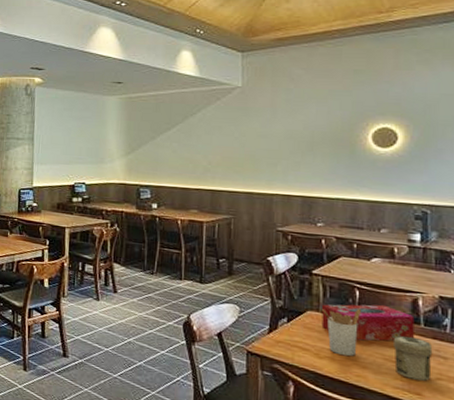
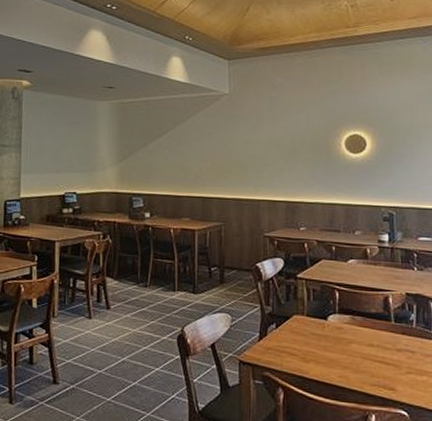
tissue box: present [321,304,415,341] -> none [307,304,386,341]
utensil holder: present [321,308,361,357] -> none [306,309,341,358]
jar: present [394,335,433,381] -> none [370,333,403,376]

